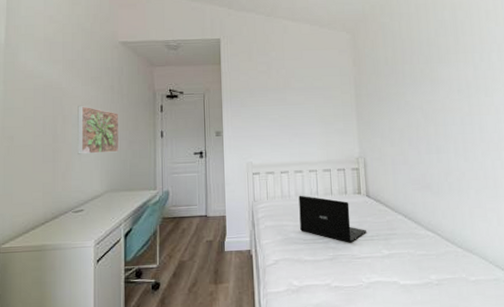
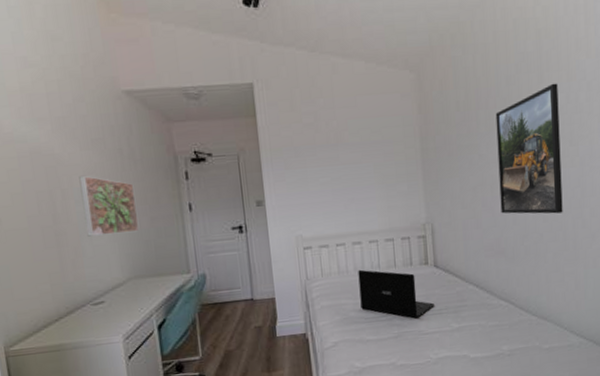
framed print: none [419,45,482,155] -> present [495,83,563,214]

